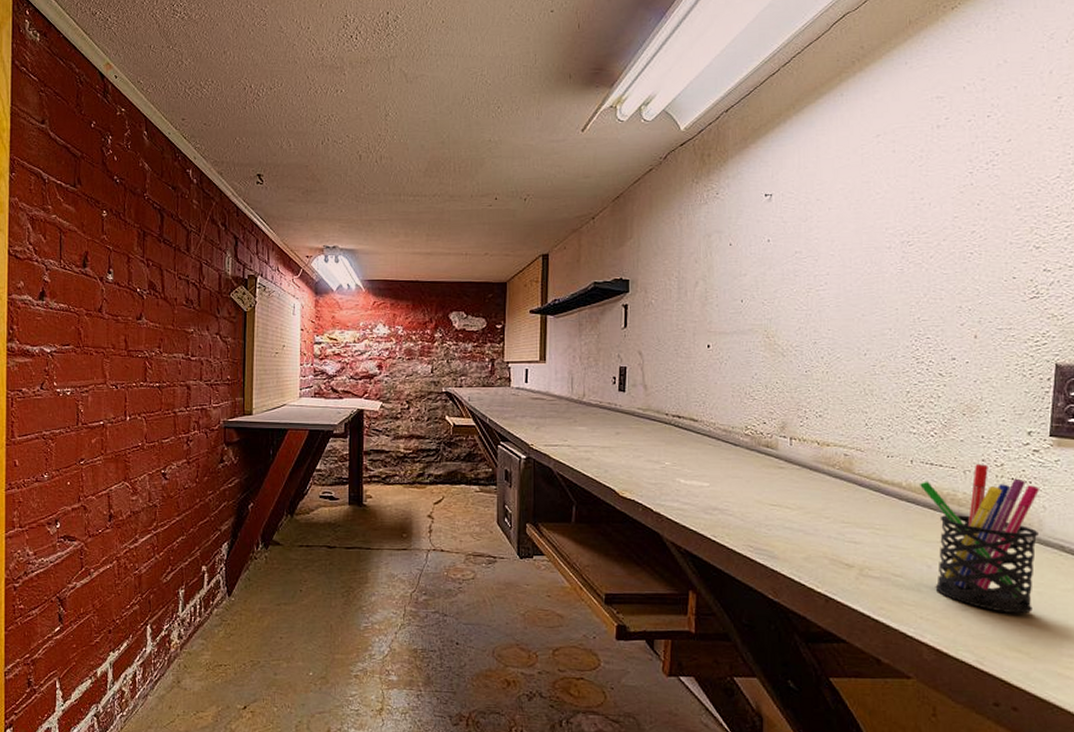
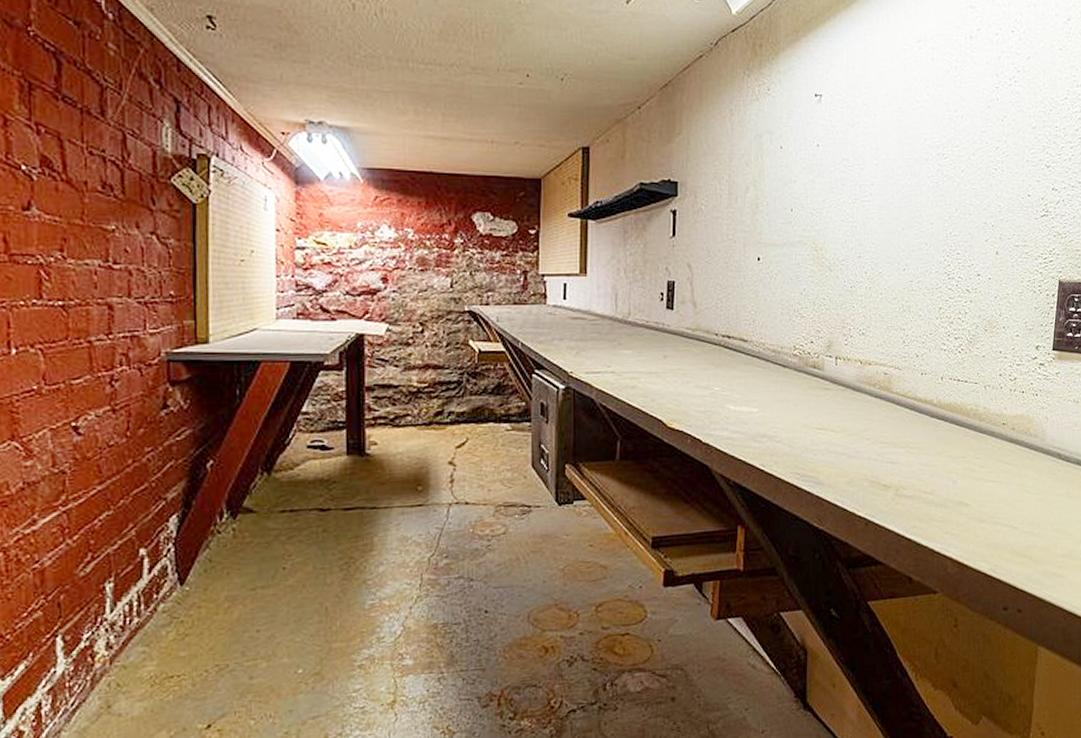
pen holder: present [919,464,1040,614] -> none [947,379,1044,522]

